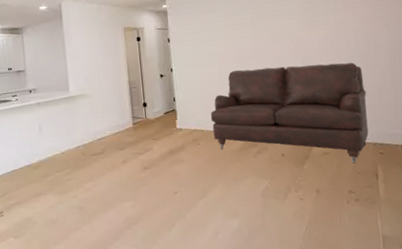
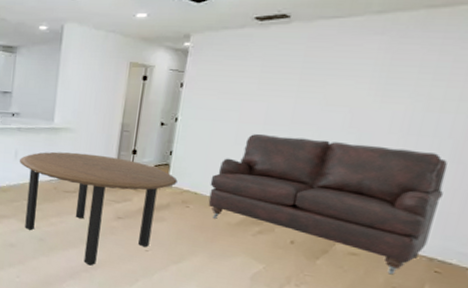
dining table: none [44,112,186,222] -> present [19,151,178,266]

